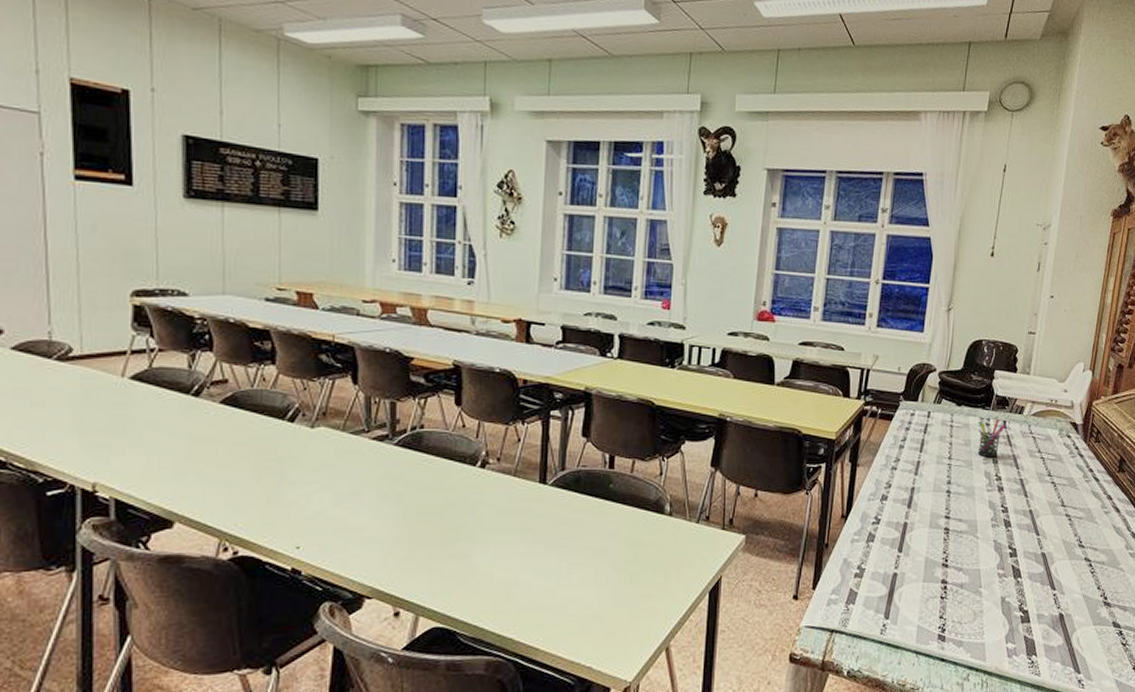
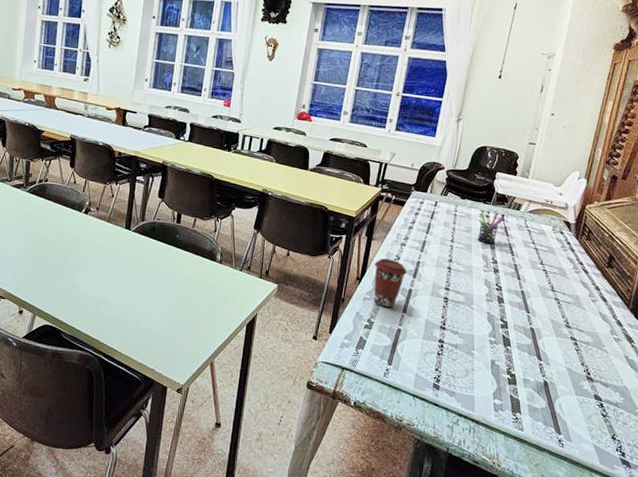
coffee cup: none [861,488,900,549] -> present [374,258,407,308]

